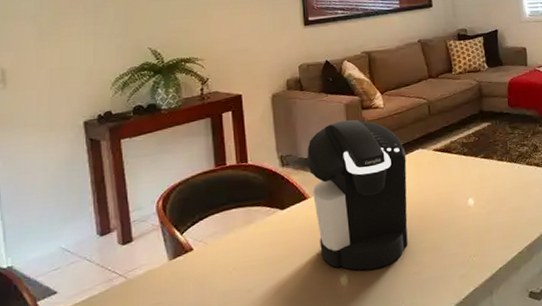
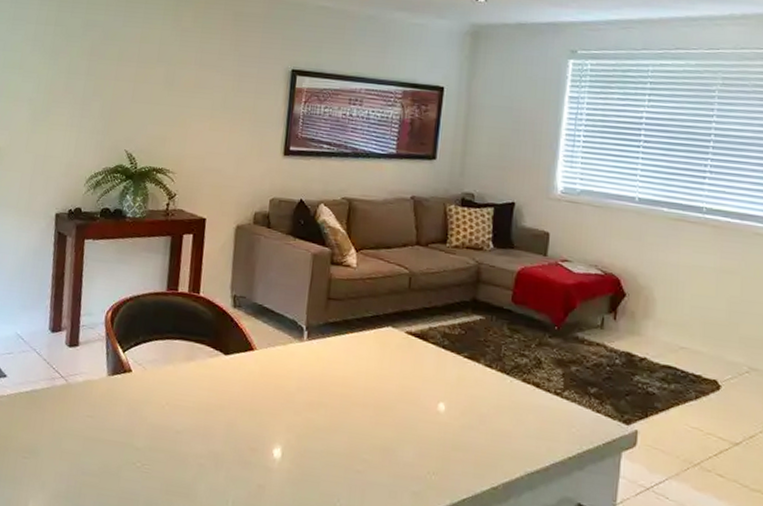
coffee maker: present [307,119,408,271] -> none [257,271,373,453]

